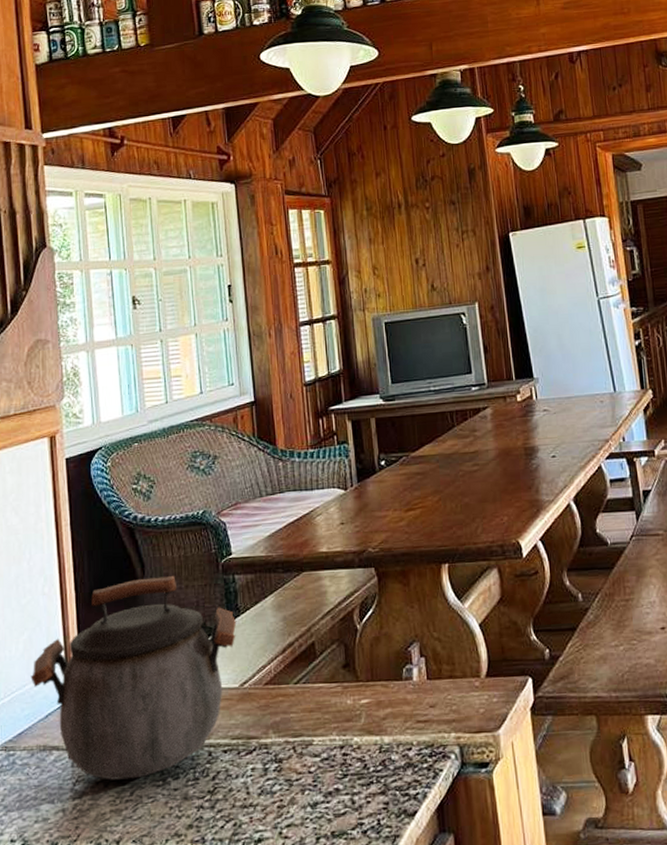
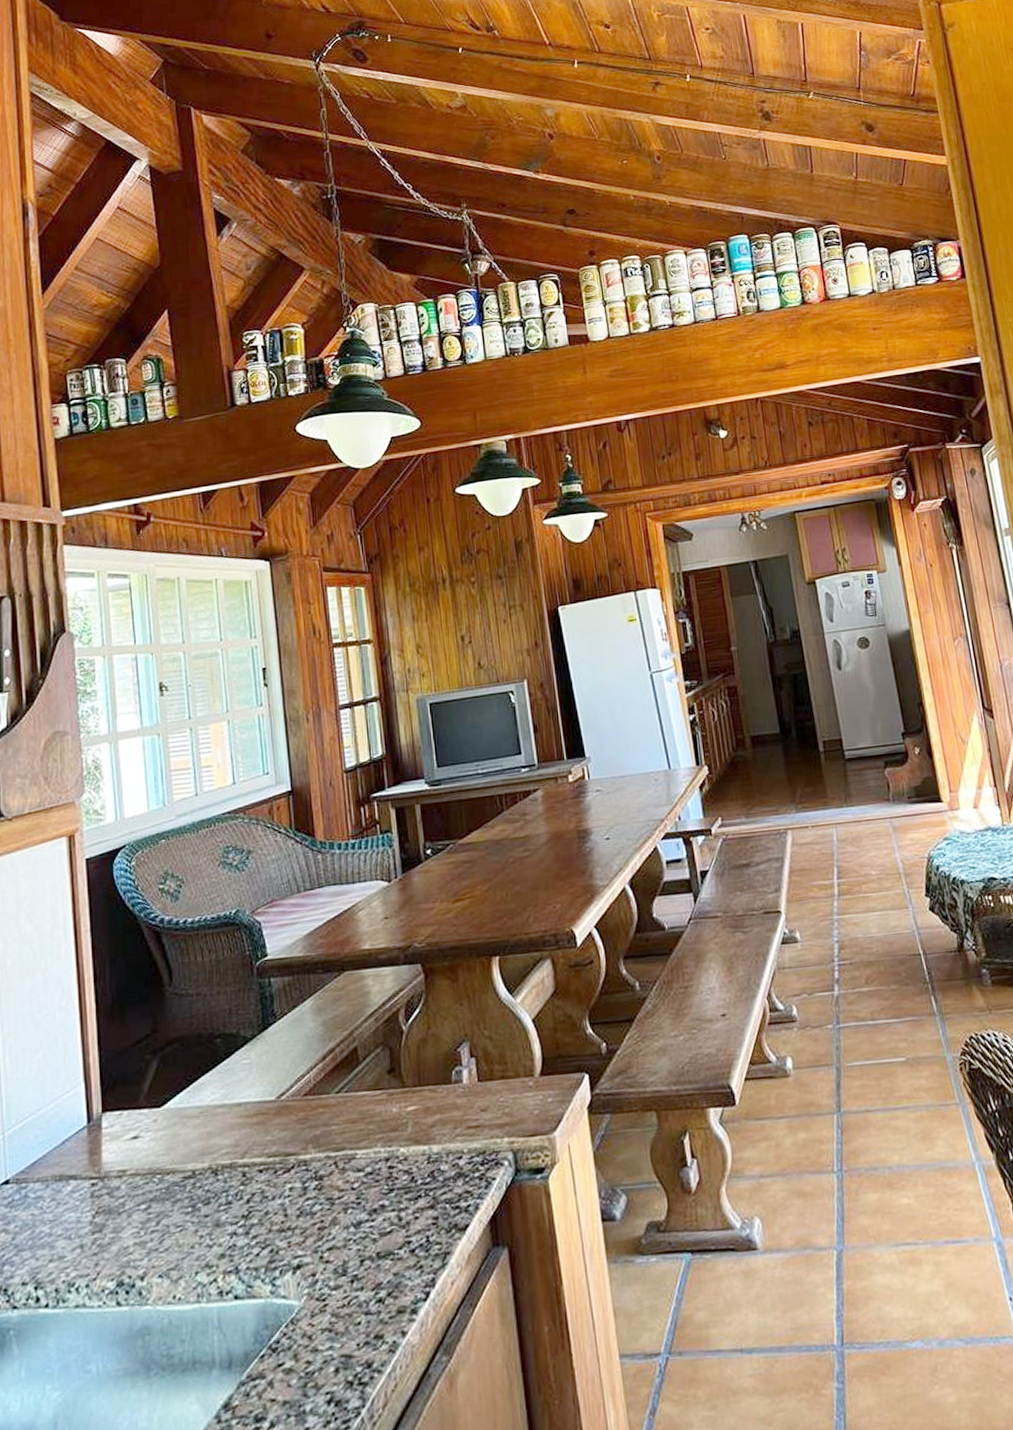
kettle: present [30,575,237,780] -> none [45,981,273,1210]

